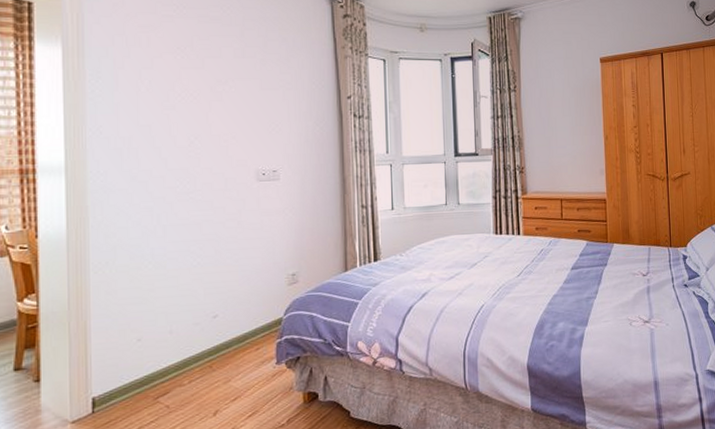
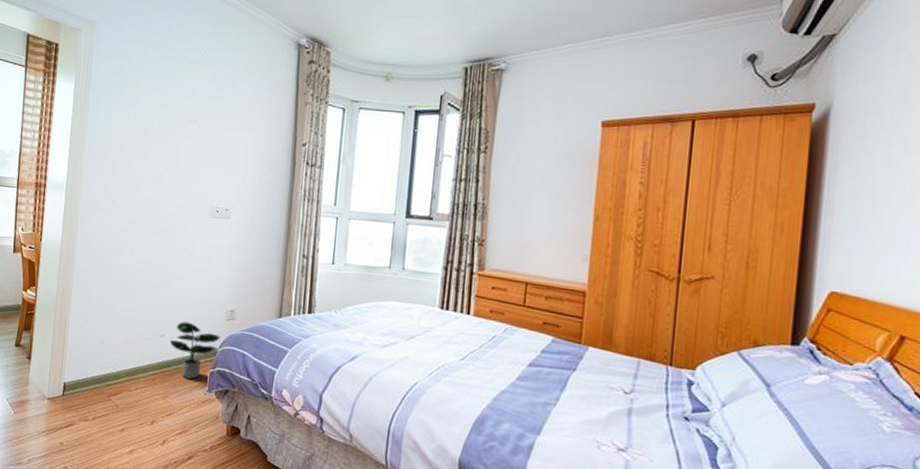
potted plant: none [225,295,284,357] -> present [169,321,220,380]

